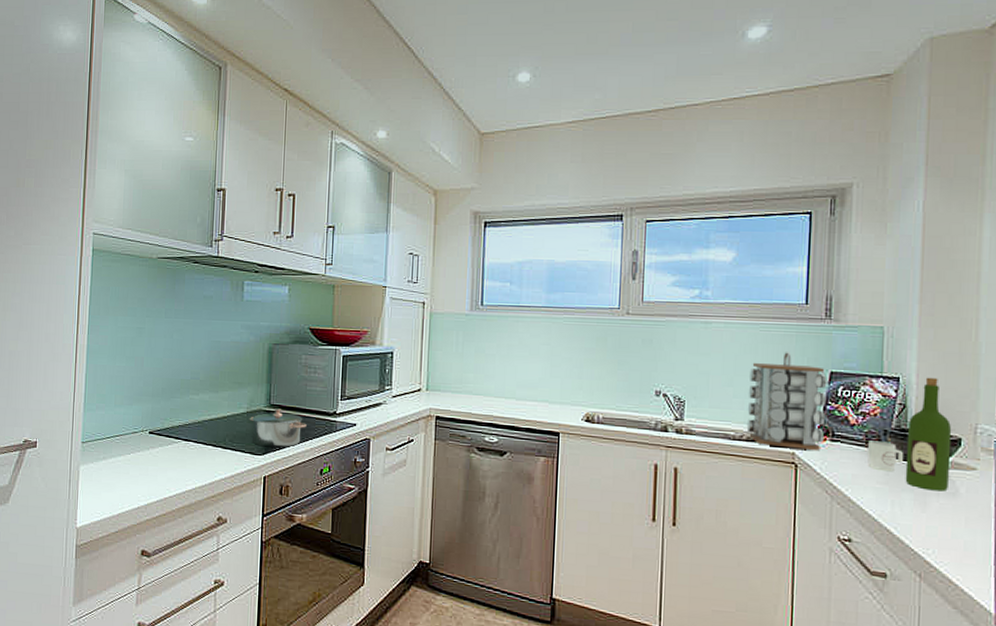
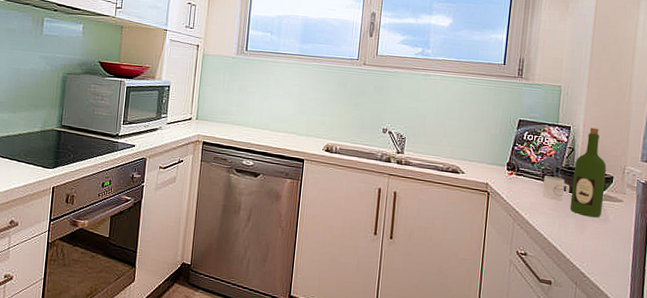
cooking pot: present [249,408,307,448] -> none [42,129,93,163]
spice rack: present [746,351,828,450] -> none [452,101,517,182]

